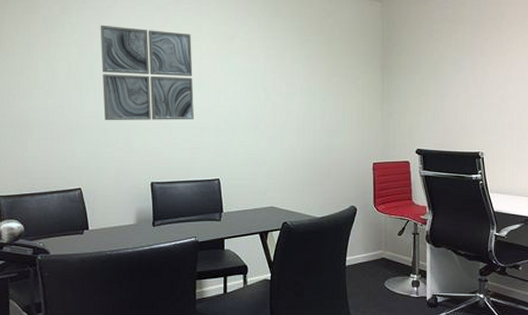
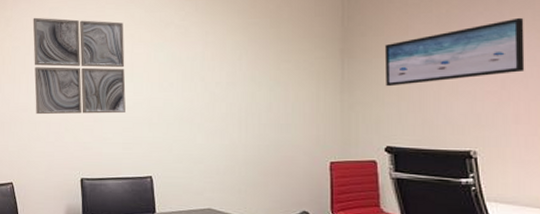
wall art: none [415,44,517,99] -> present [384,17,525,87]

